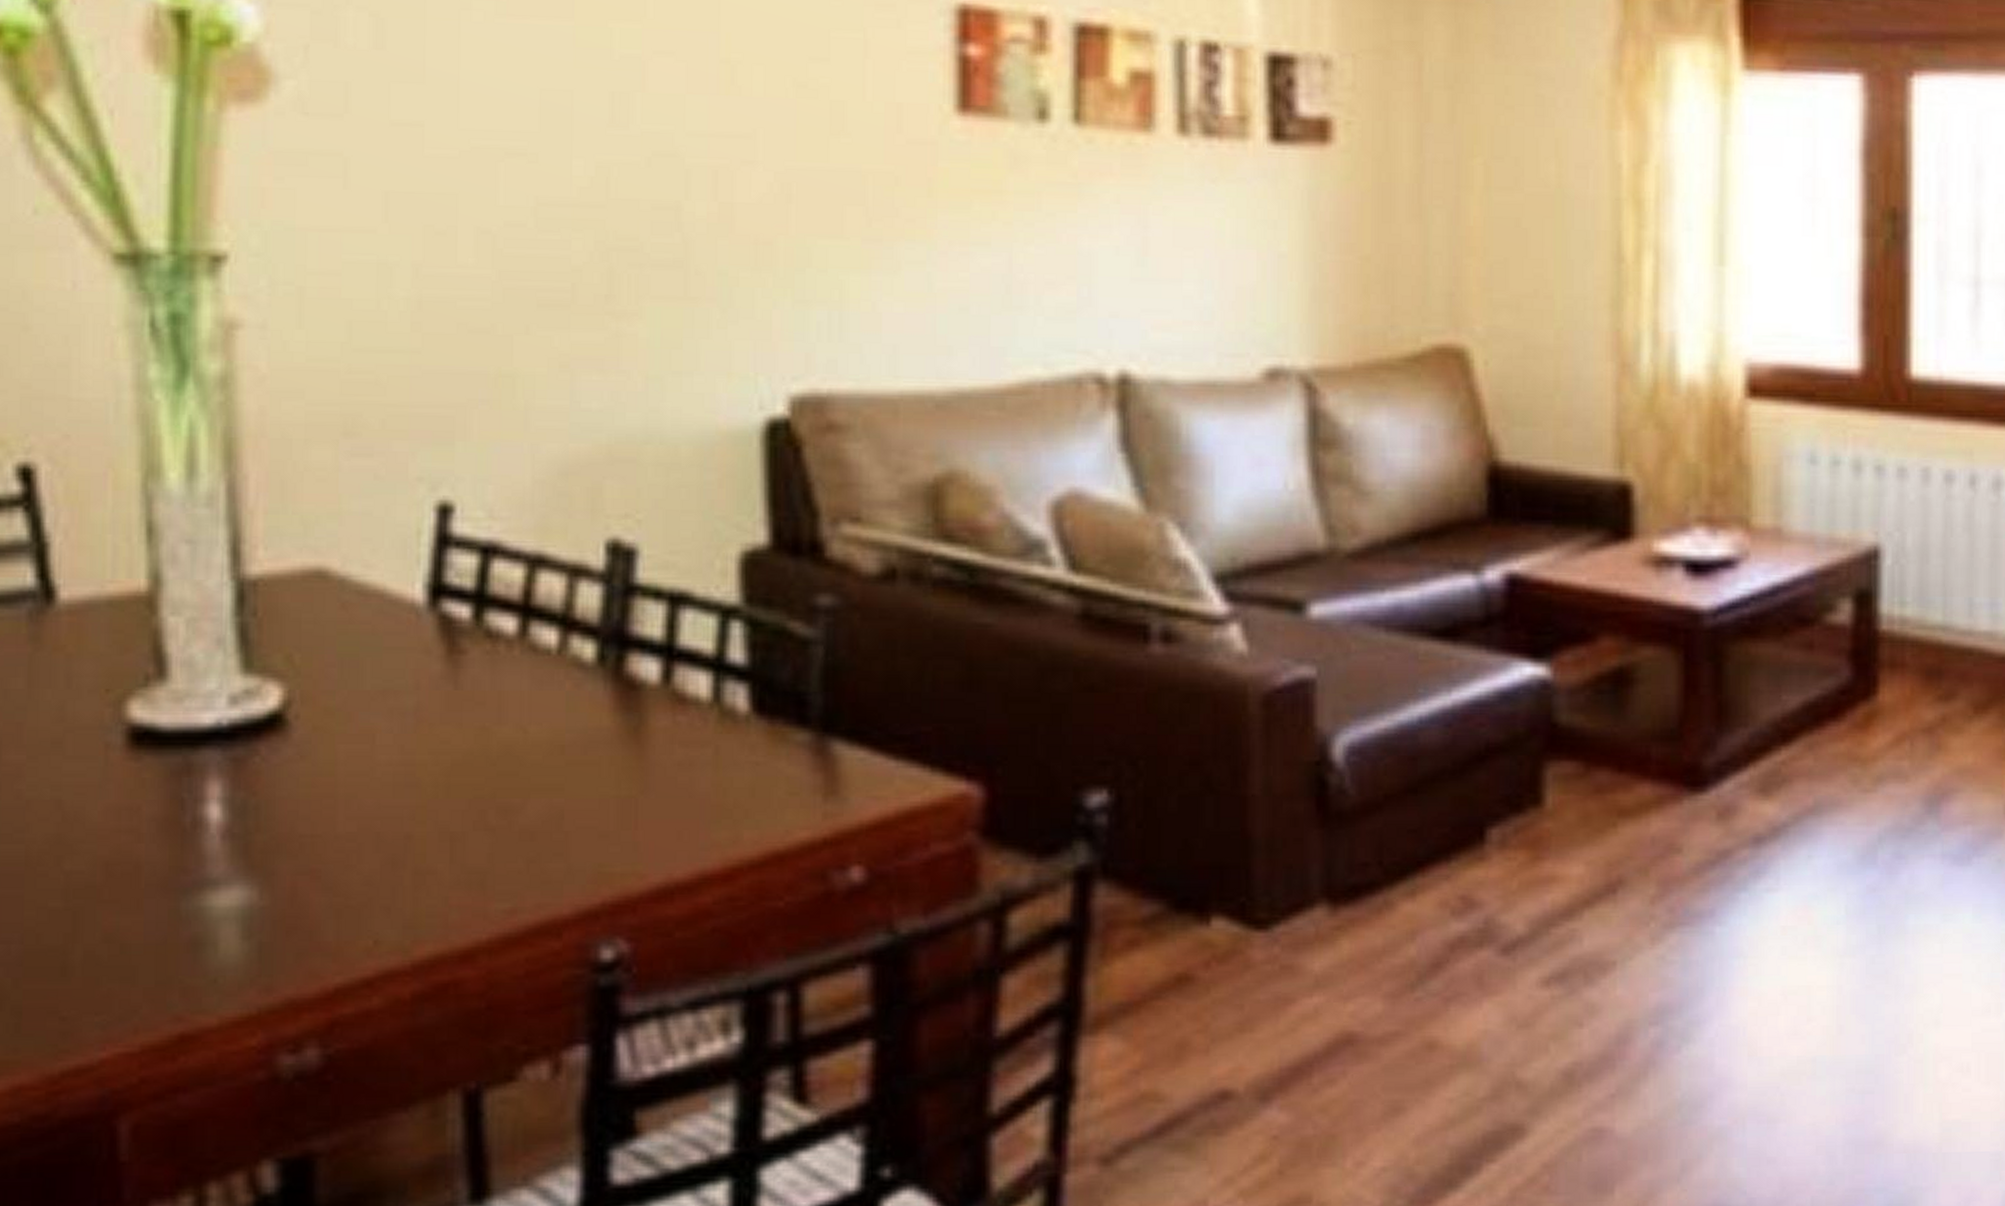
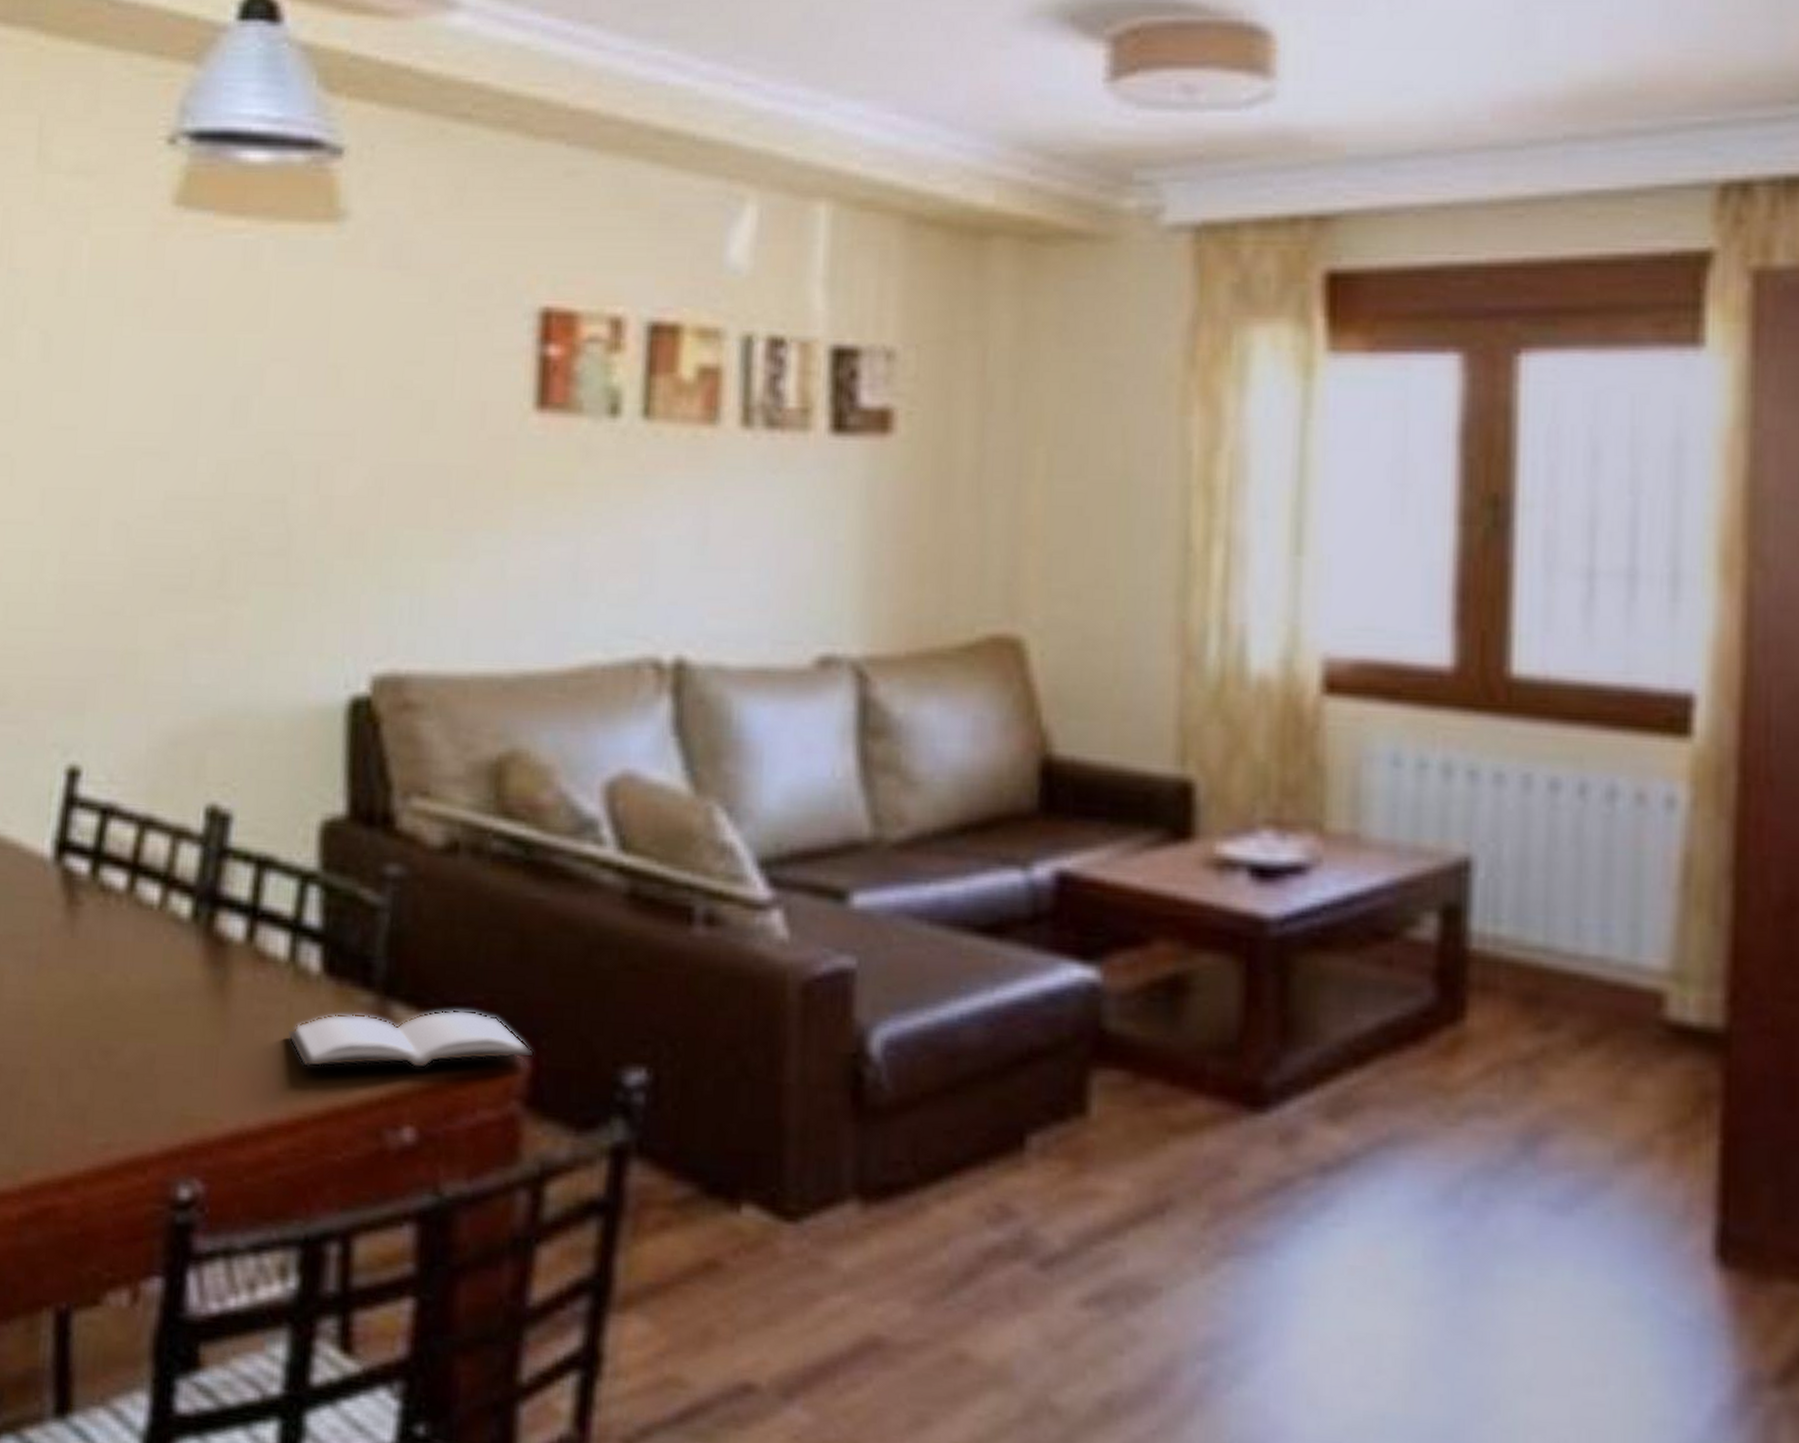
book: none [715,742,988,813] -> present [287,1009,534,1069]

